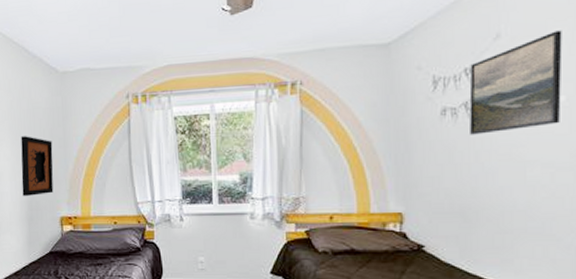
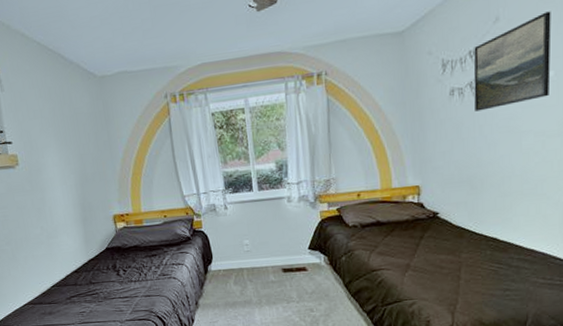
wall decoration: present [21,136,53,196] -> none [66,141,104,199]

